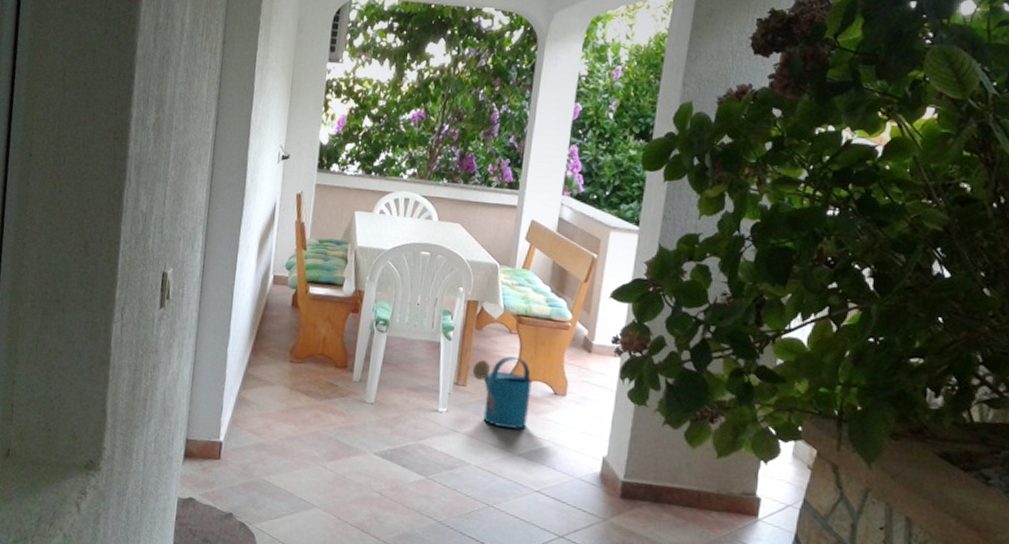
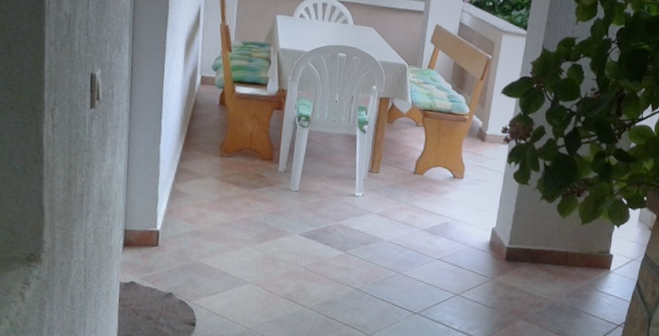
watering can: present [472,356,532,429] -> none [384,146,435,208]

